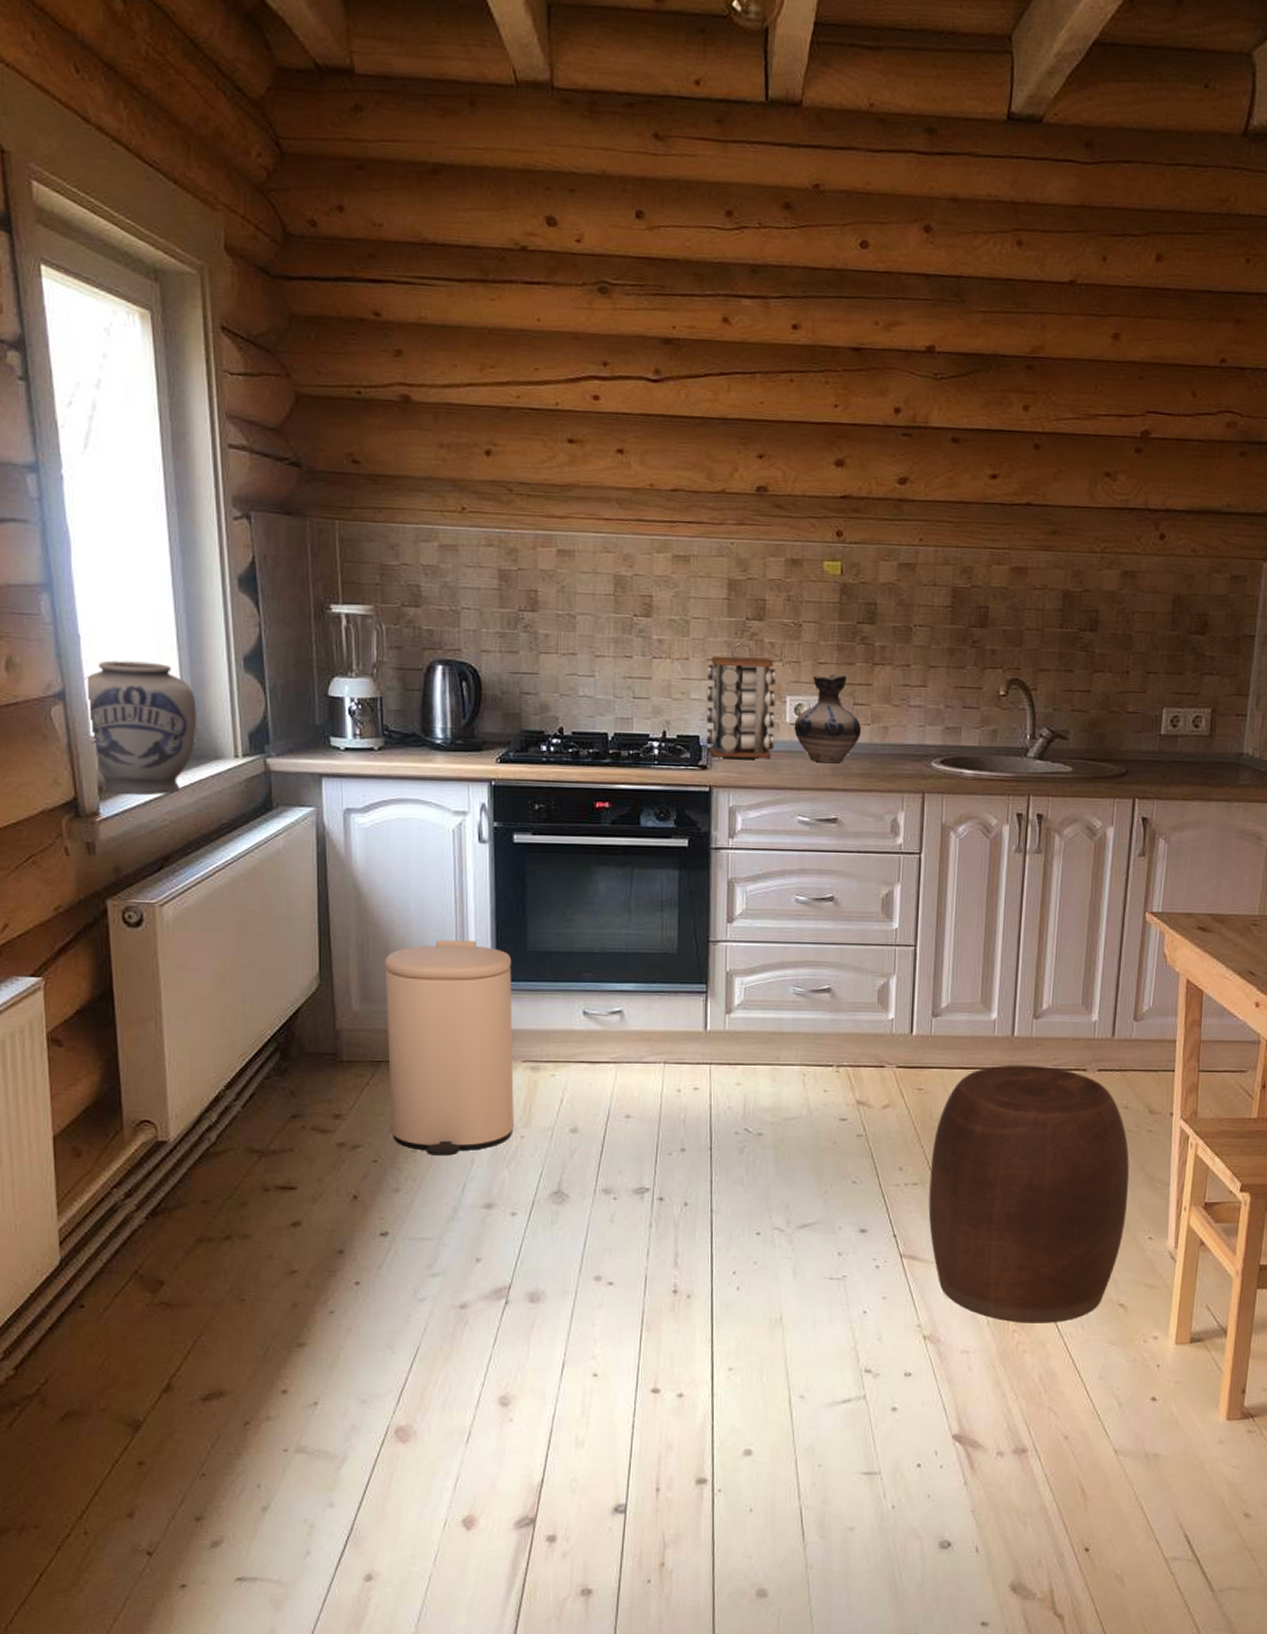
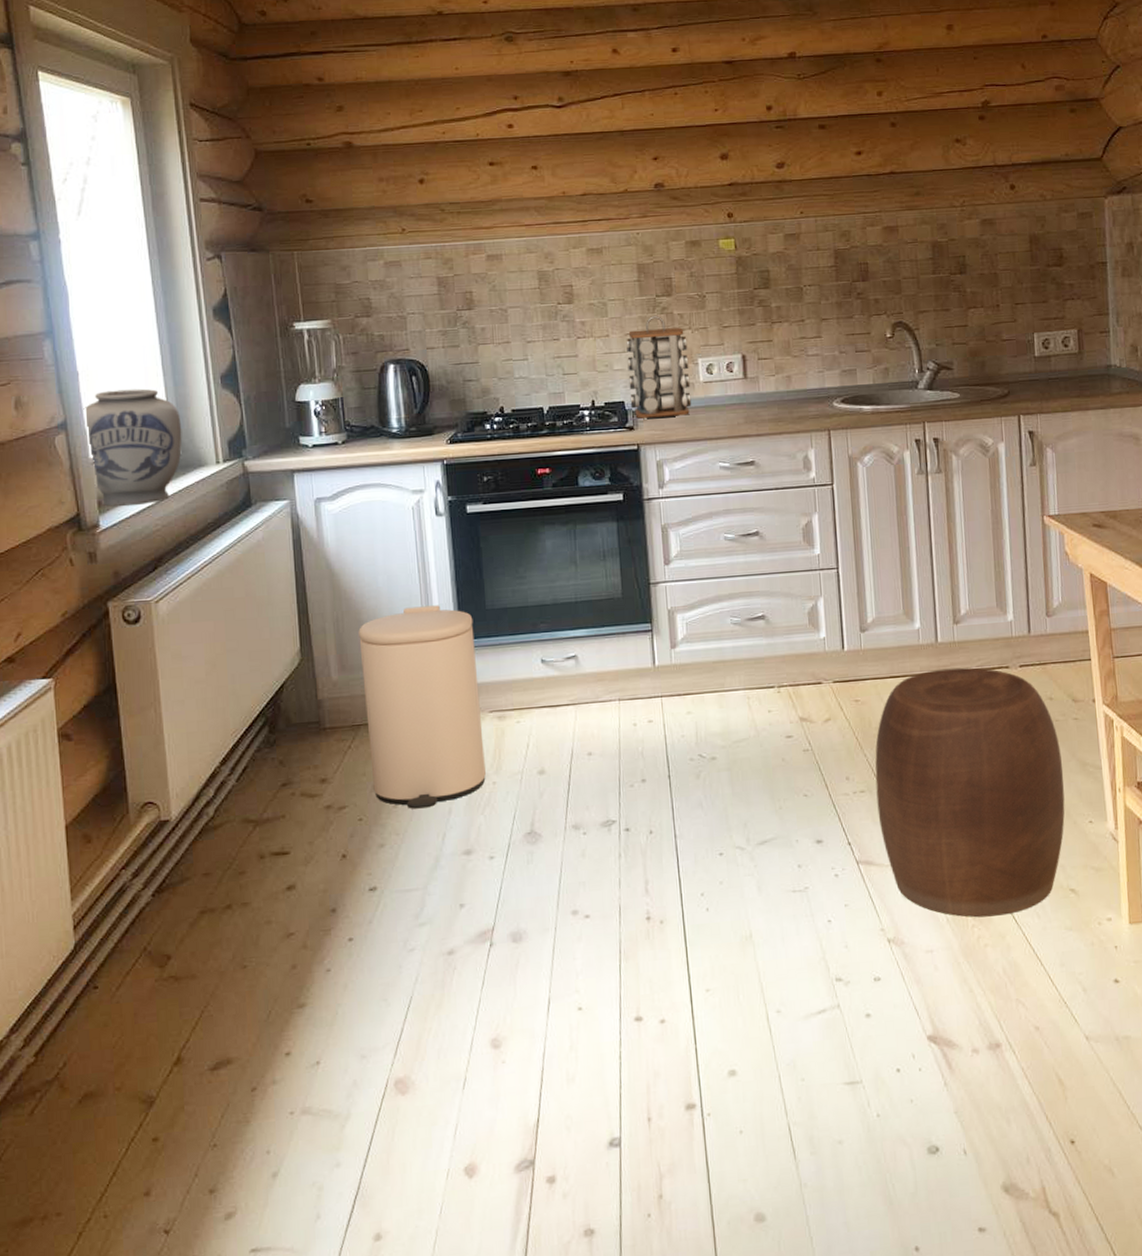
ceramic jug: present [794,673,862,764] -> none [707,334,768,414]

